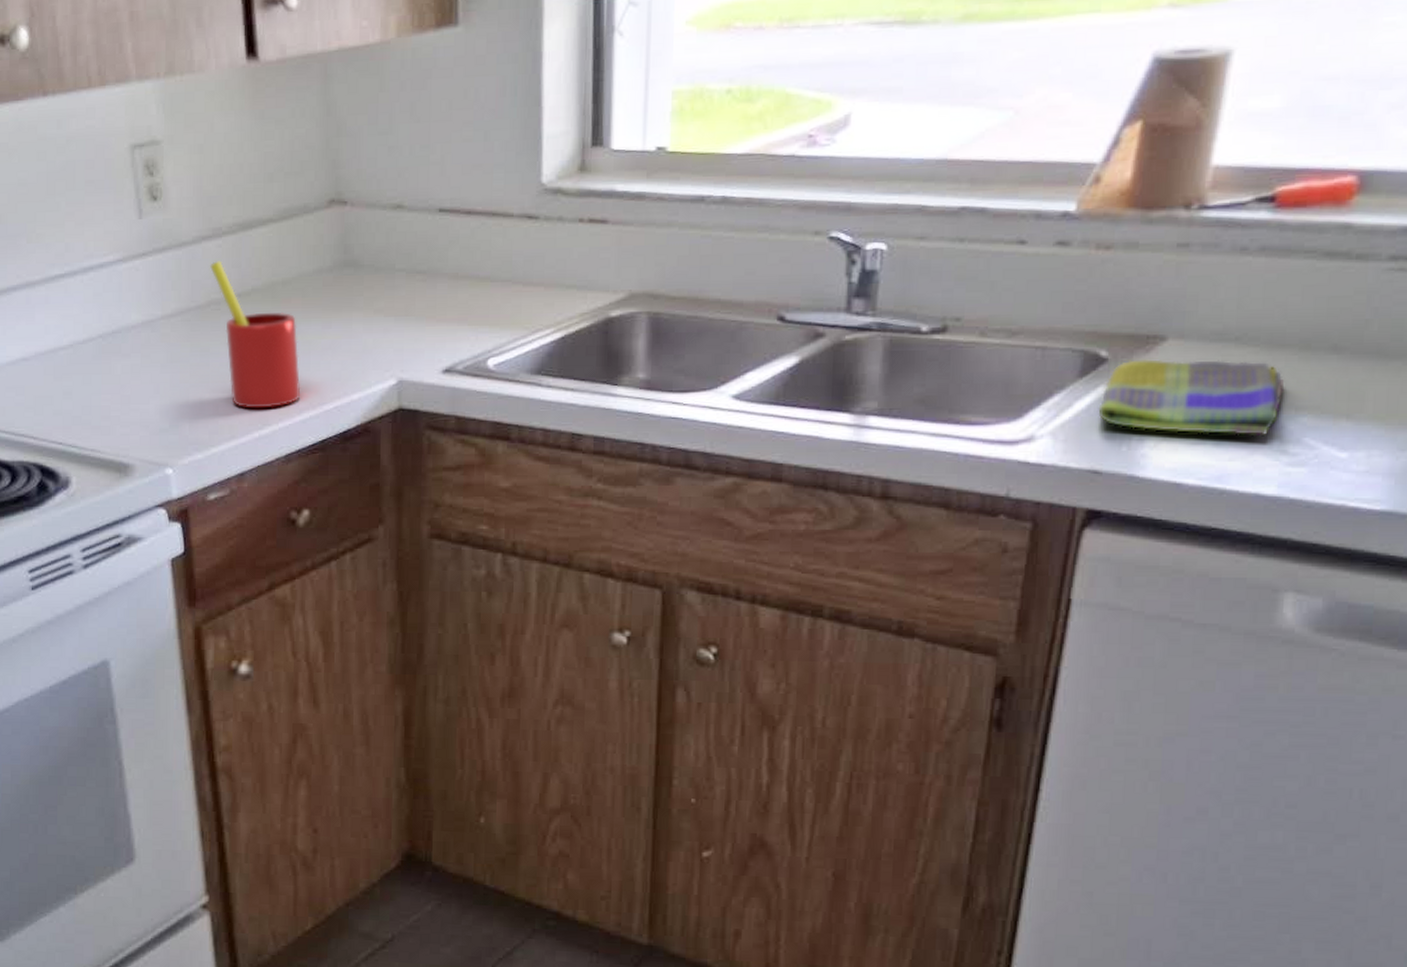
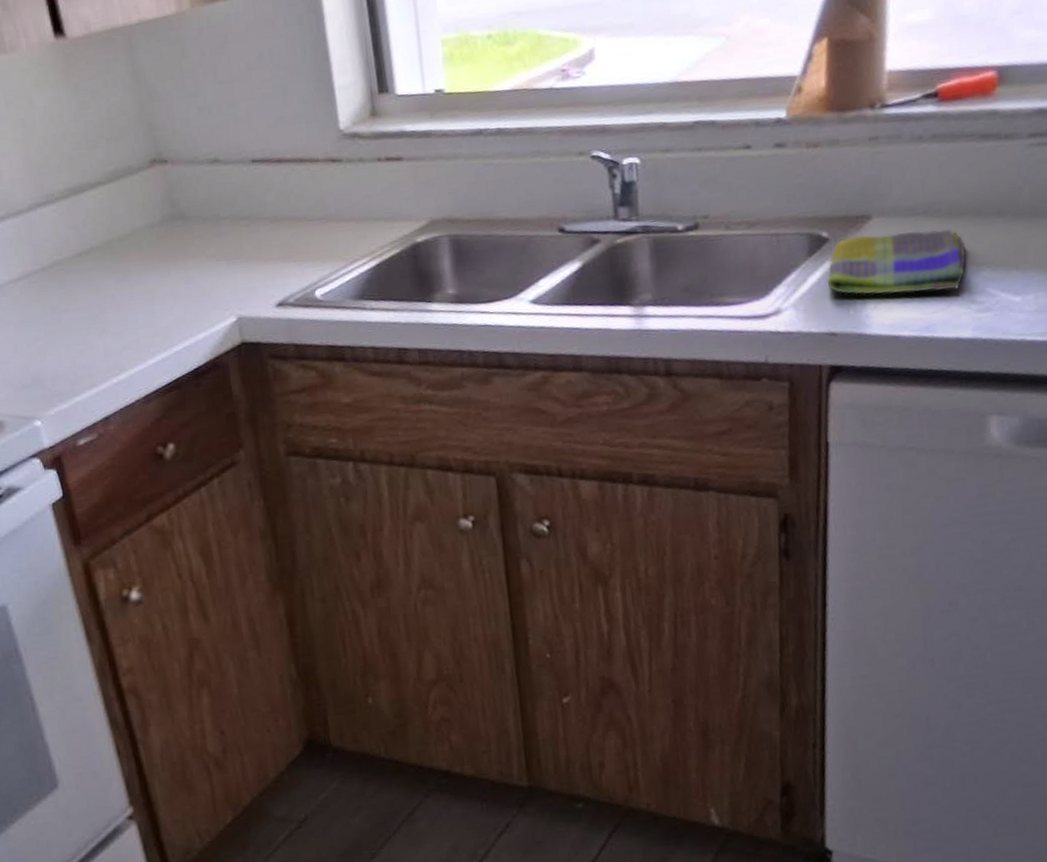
straw: present [210,261,301,409] -> none [48,224,150,357]

